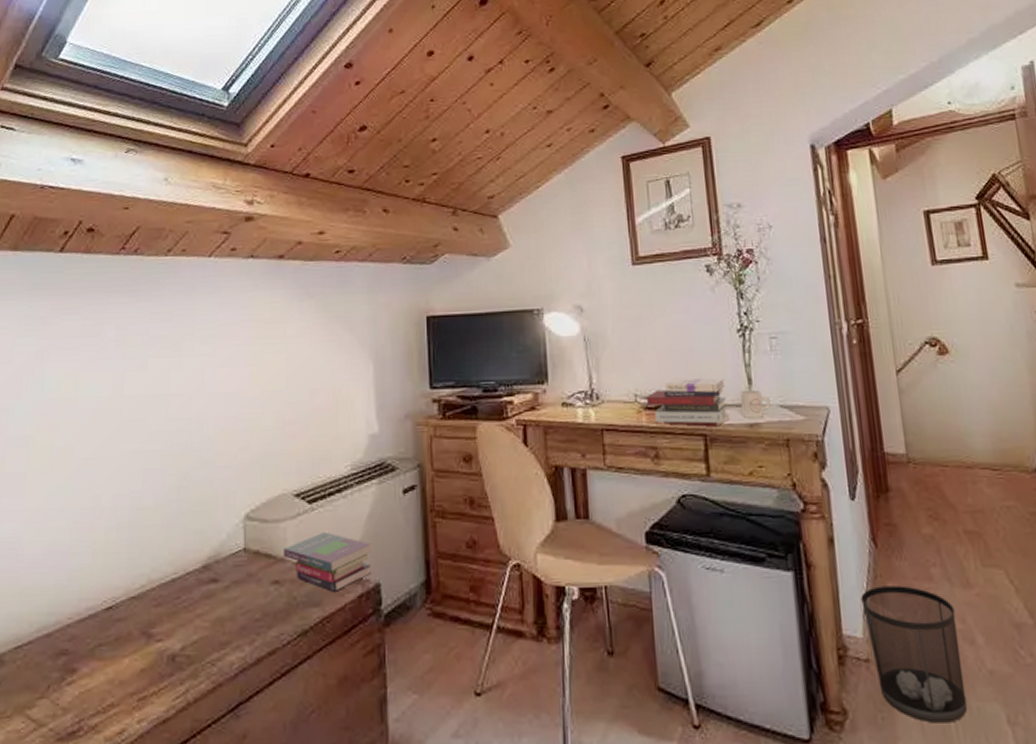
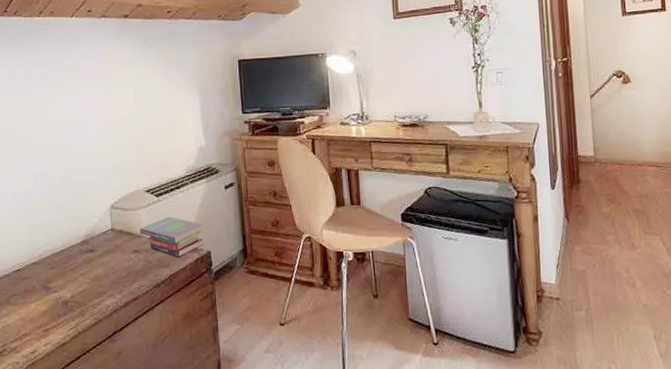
books: present [646,378,729,427] -> none [403,103,464,139]
waste bin: present [860,586,968,723] -> none [555,248,627,339]

